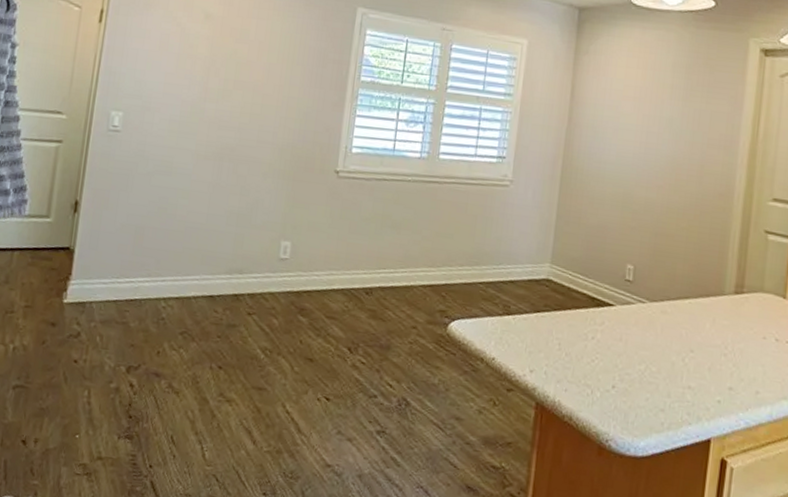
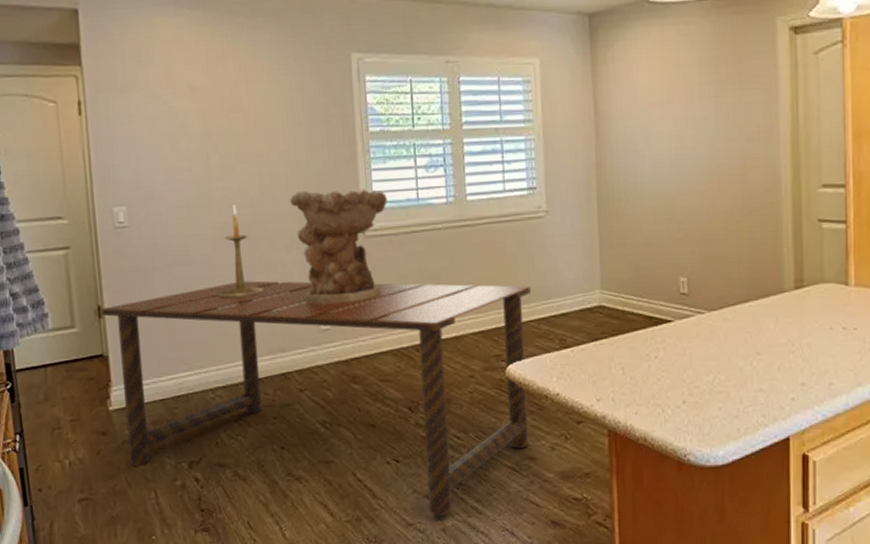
dining table: none [71,199,485,463] -> present [101,280,531,516]
candlestick: none [190,127,234,215] -> present [218,204,264,298]
decorative bowl: none [271,124,366,237] -> present [290,188,387,304]

